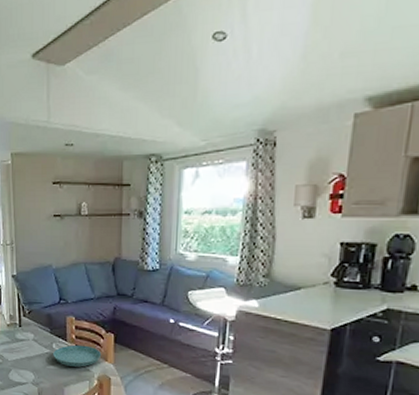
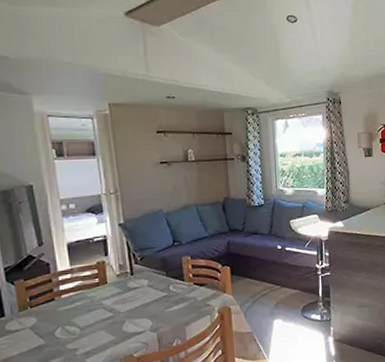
saucer: present [53,344,102,367] -> none [171,282,220,306]

